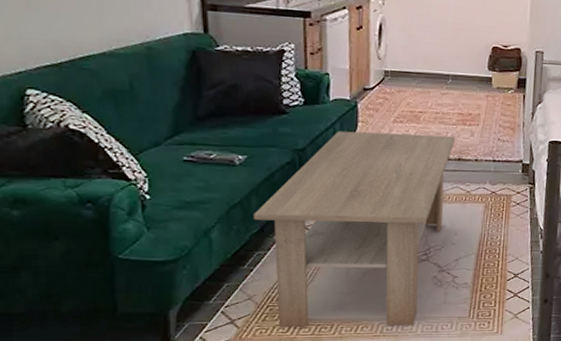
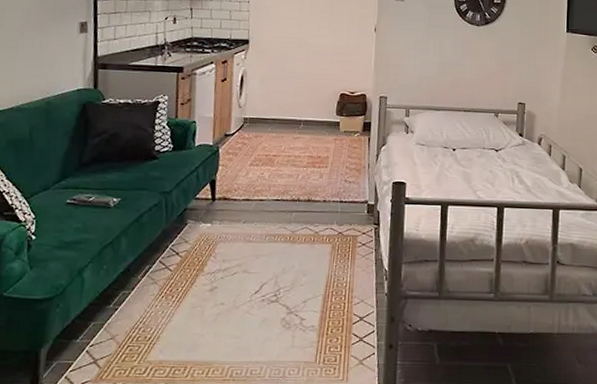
coffee table: present [253,131,456,328] -> none [122,174,306,371]

